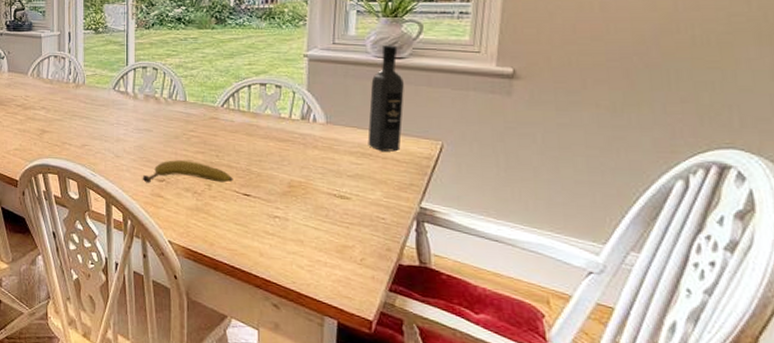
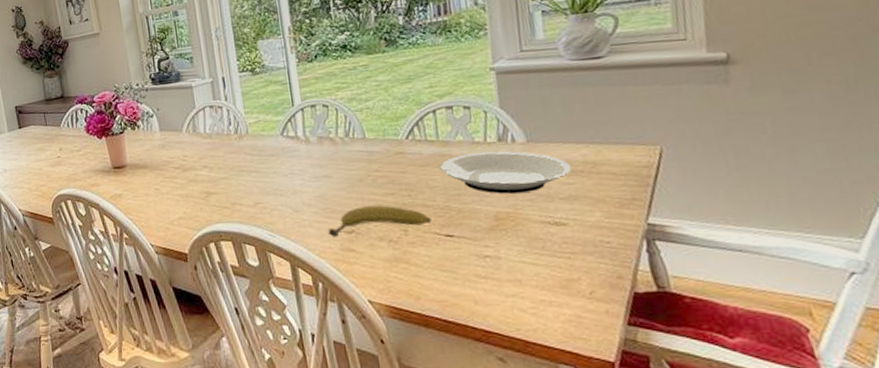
plate: none [247,127,361,167] -> present [439,151,571,194]
wine bottle: present [367,46,404,152] -> none [570,44,615,166]

